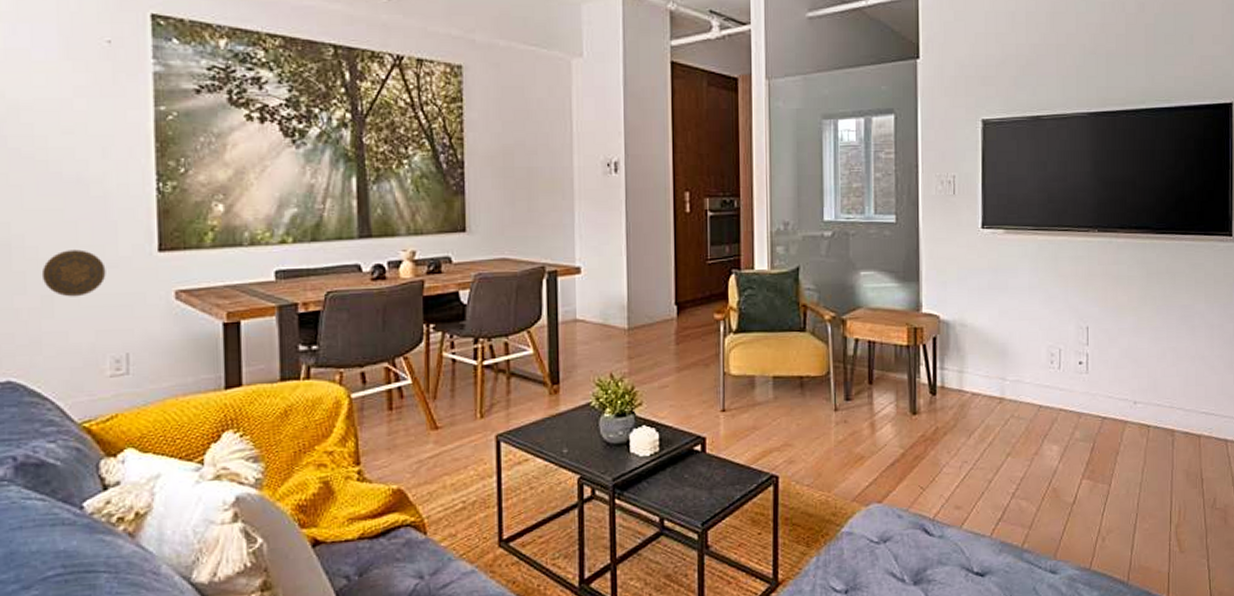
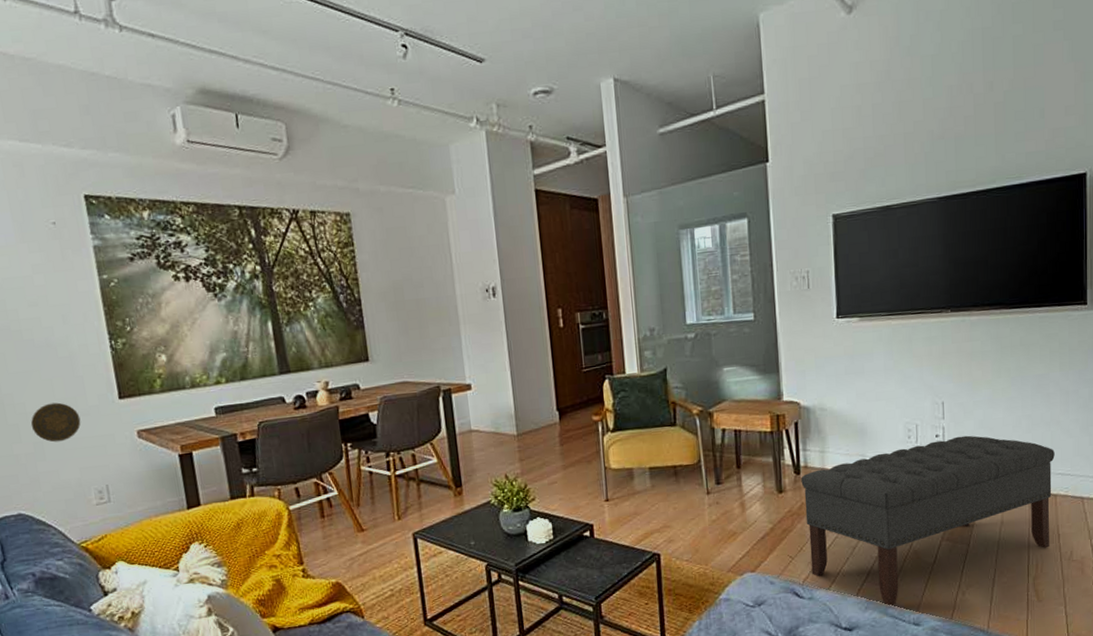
bench: none [937,364,1199,550] -> present [801,435,1055,606]

